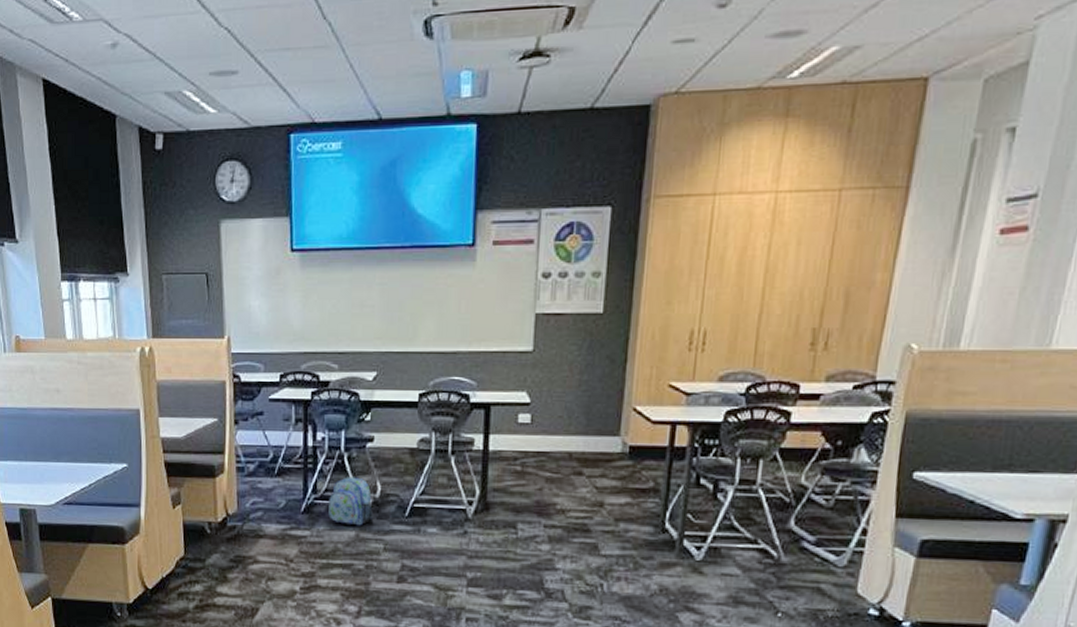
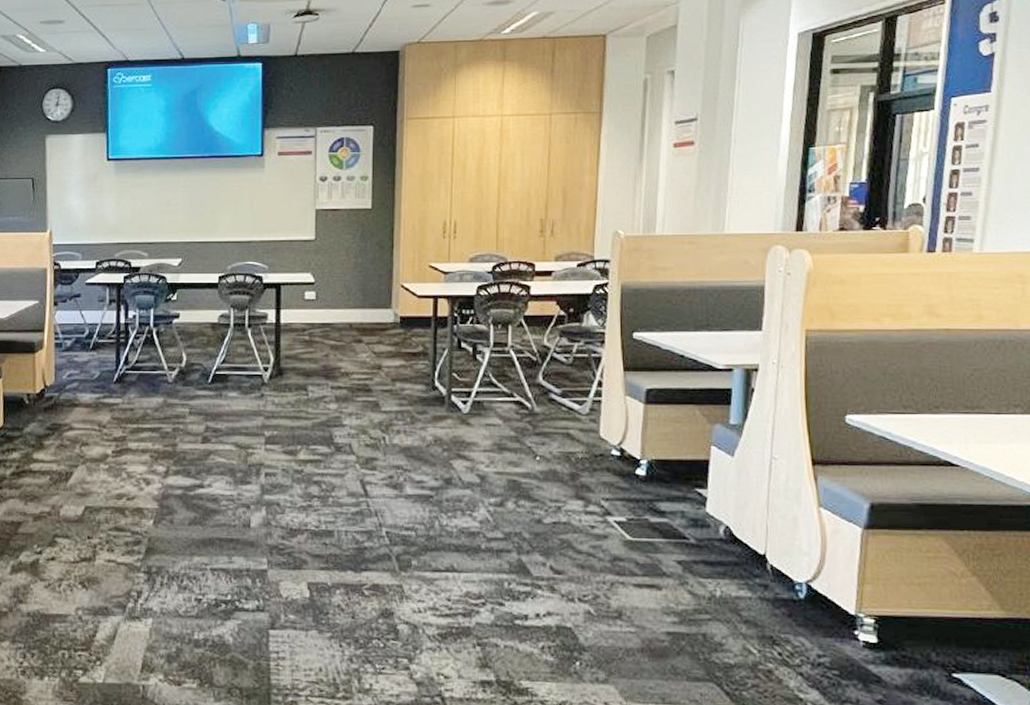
backpack: present [328,477,374,526] -> none [139,349,180,393]

